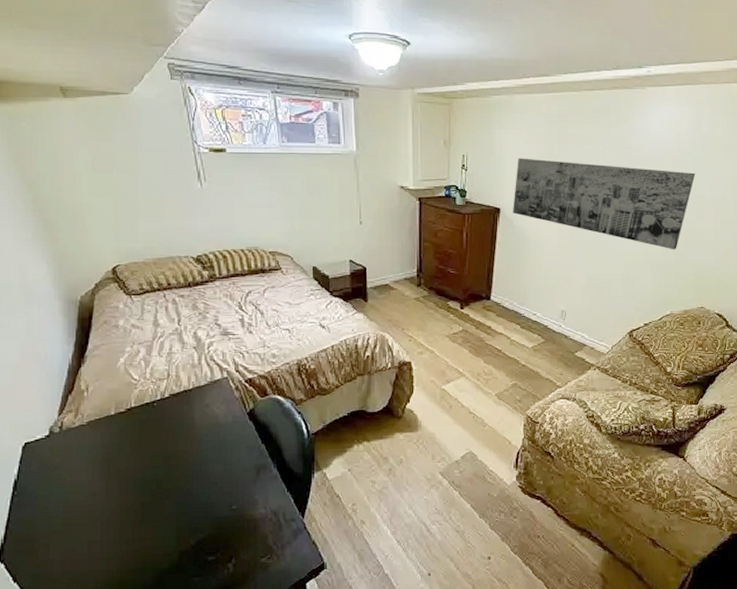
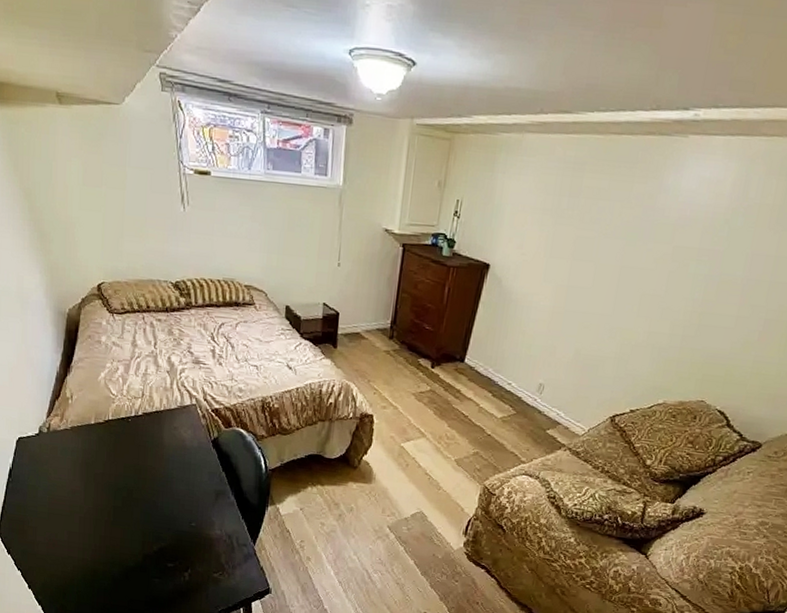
wall art: present [513,158,696,250] -> none [503,208,729,333]

